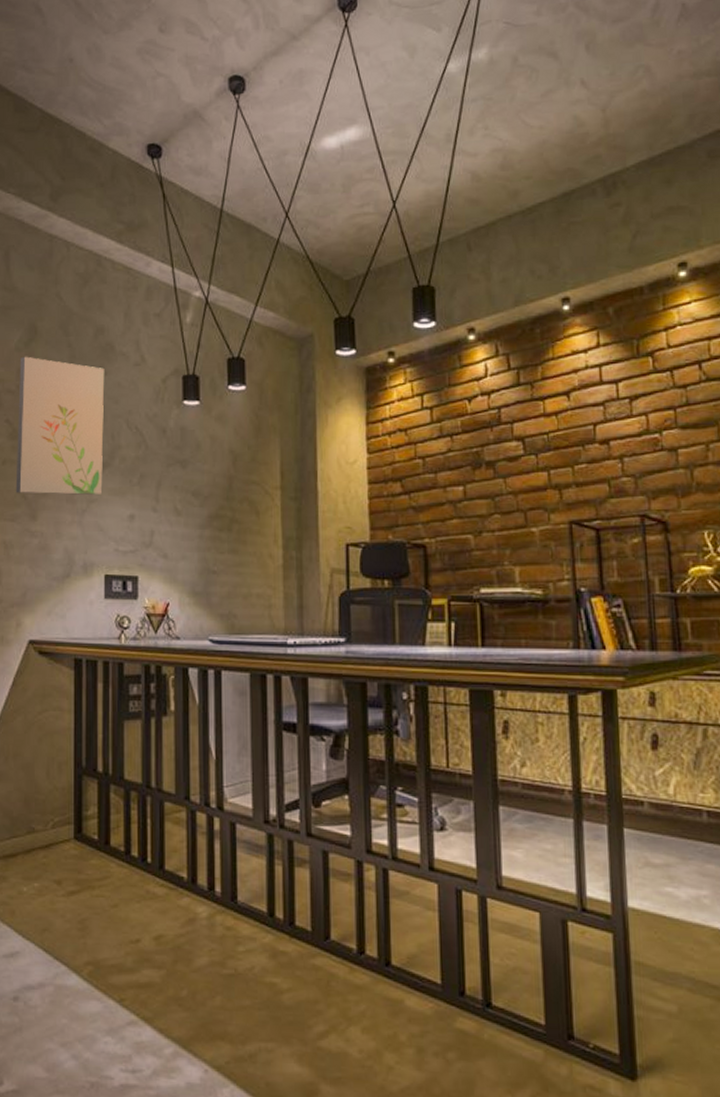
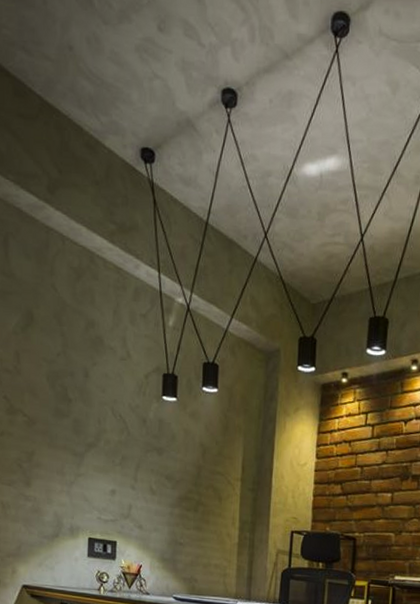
wall art: present [15,356,105,495] -> none [12,340,94,470]

